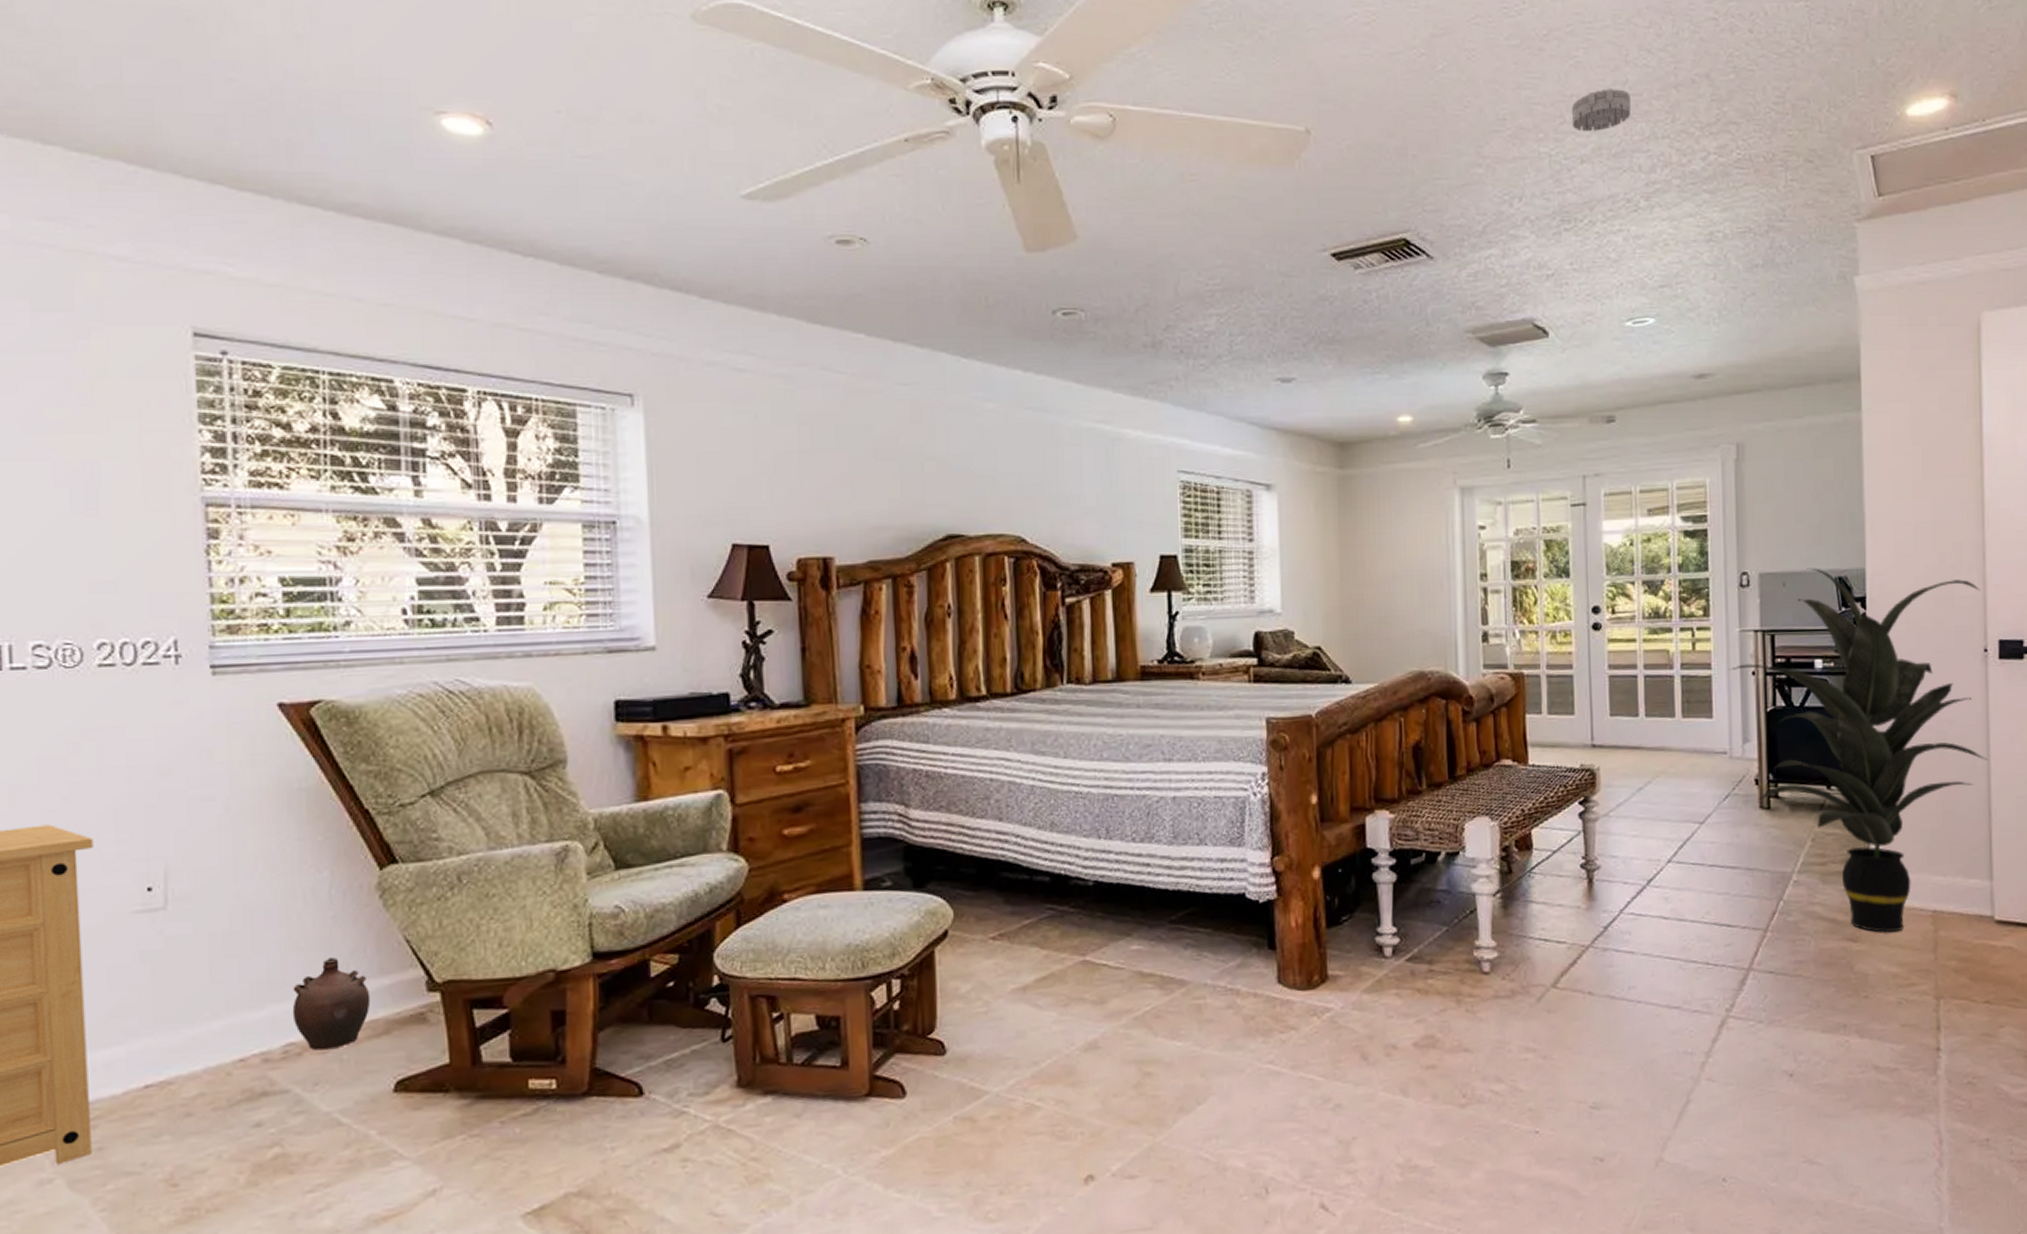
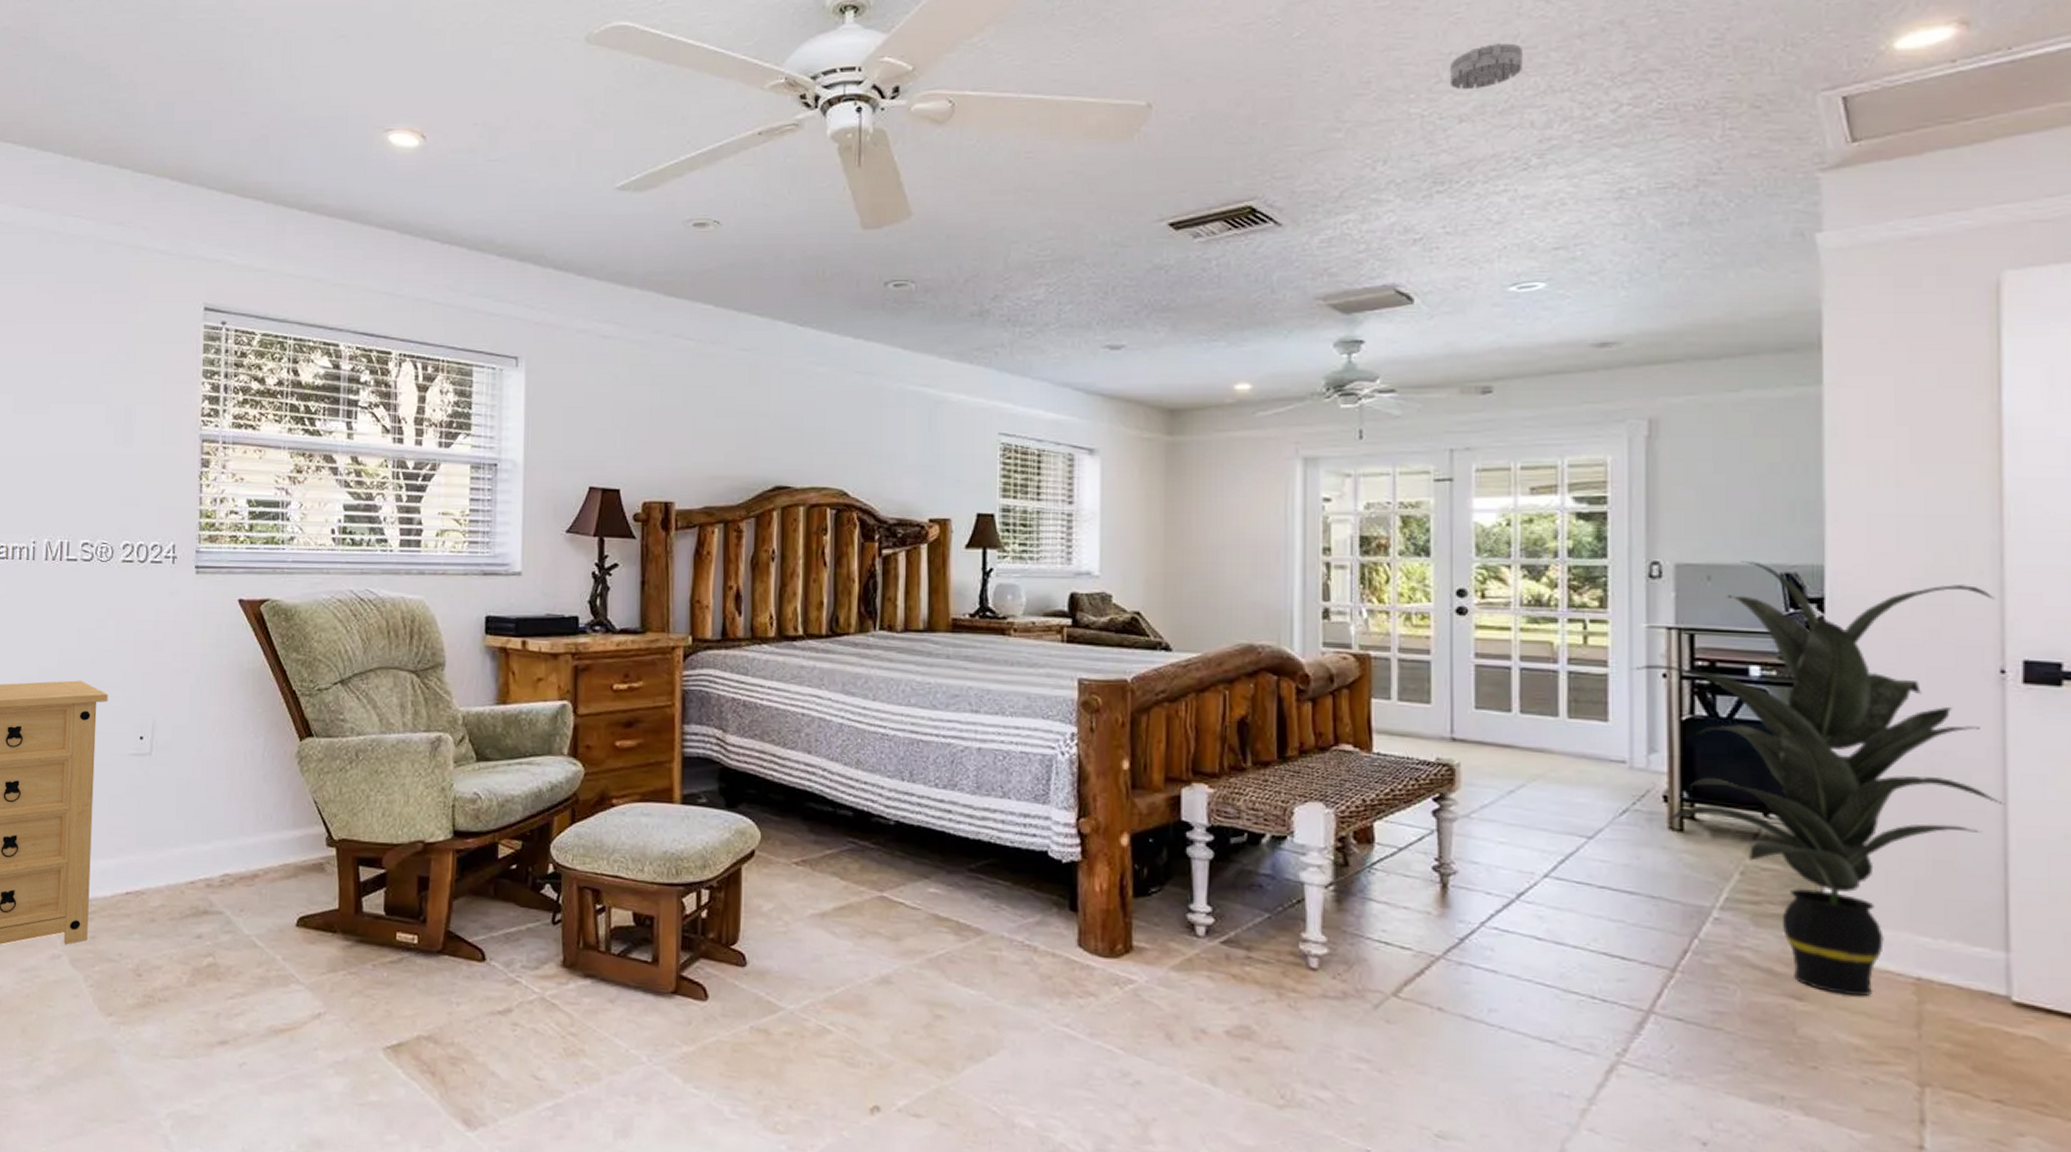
ceramic jug: present [292,957,371,1051] -> none [229,808,286,884]

